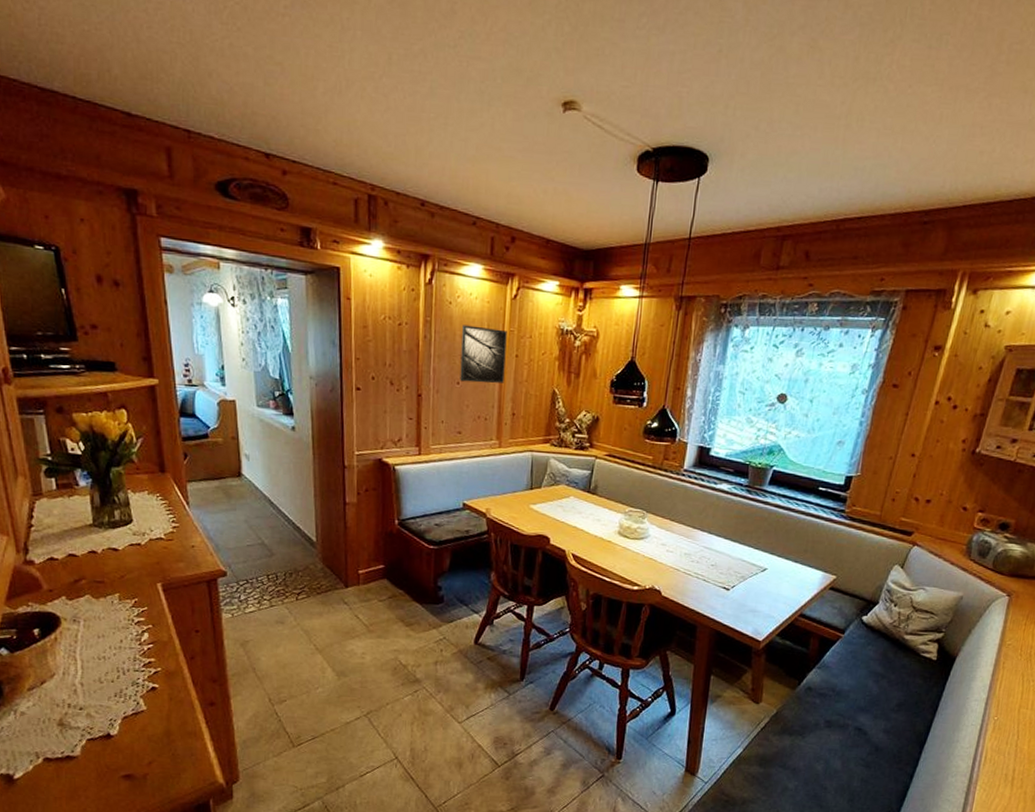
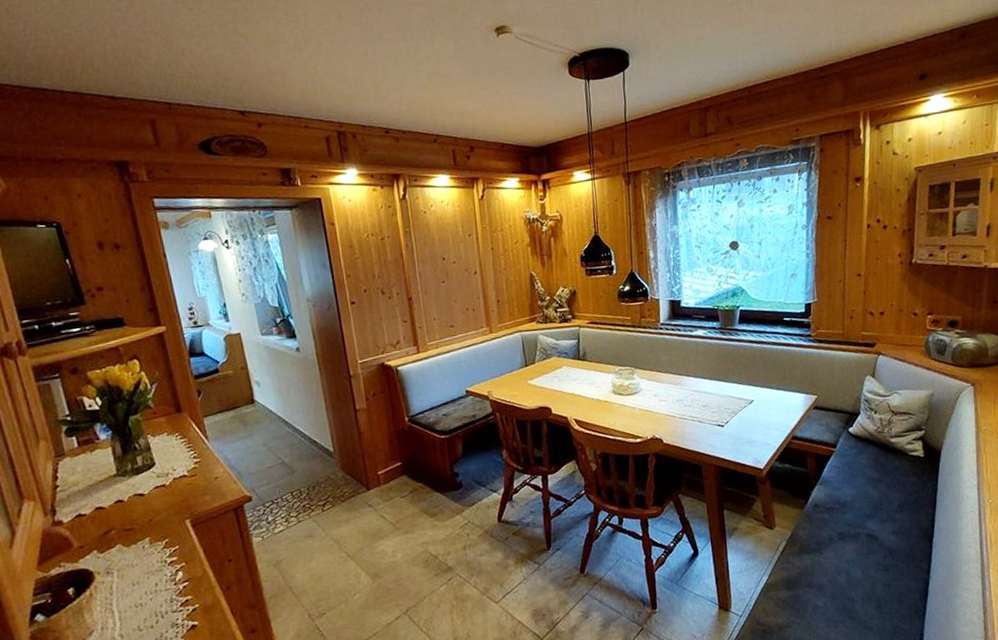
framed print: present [460,325,507,384] -> none [439,228,485,280]

